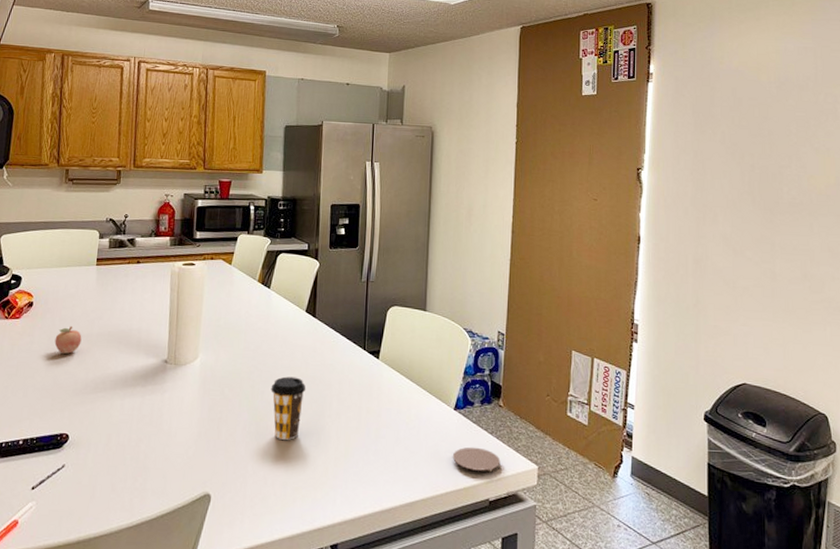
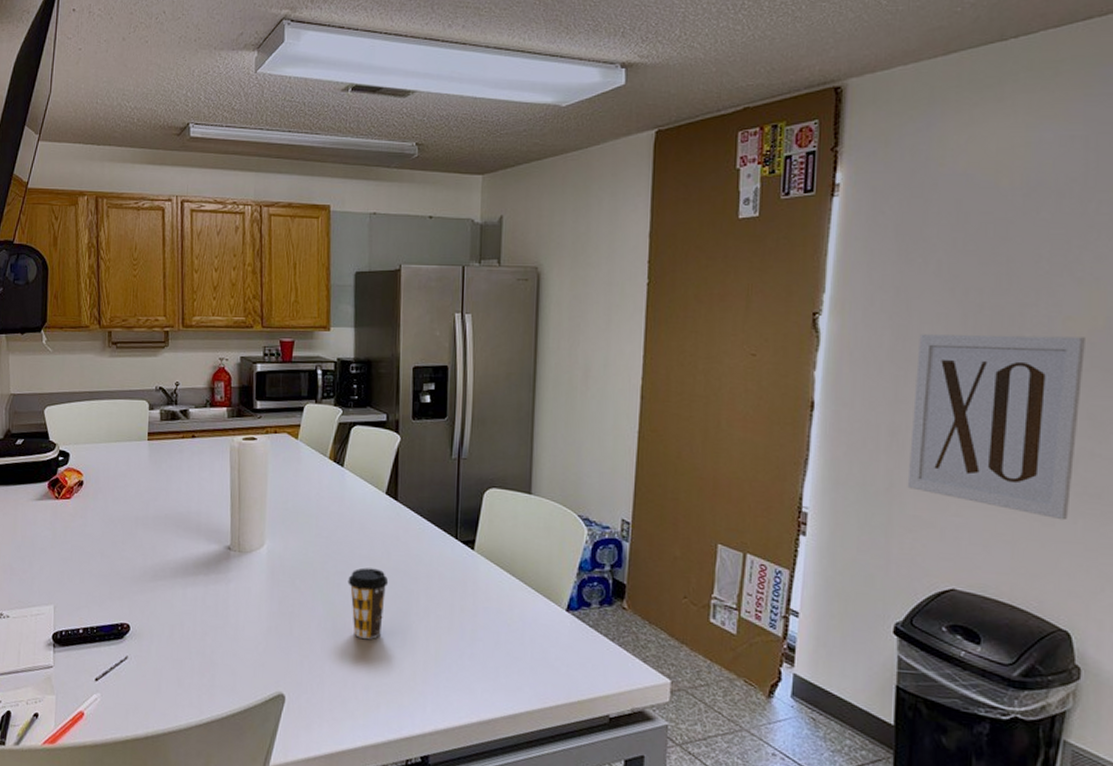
fruit: present [54,326,82,354] -> none [108,508,137,538]
coaster: present [452,447,501,472] -> none [564,654,624,684]
wall art: none [708,186,824,328] -> present [907,334,1085,521]

